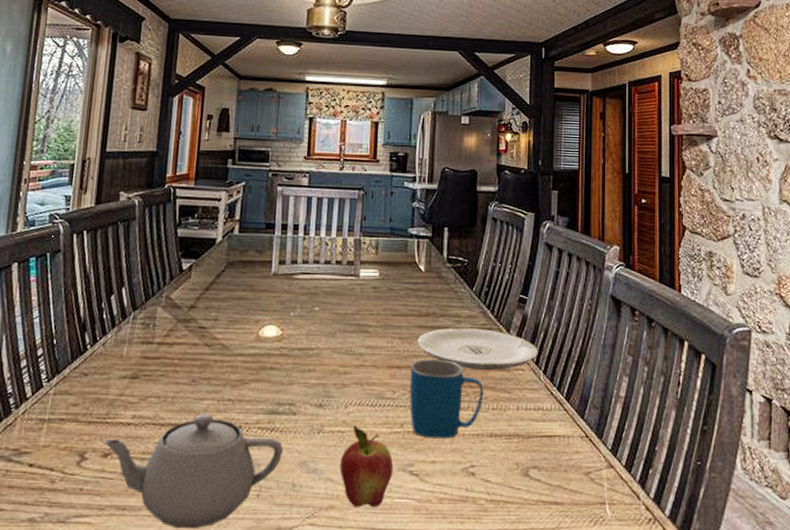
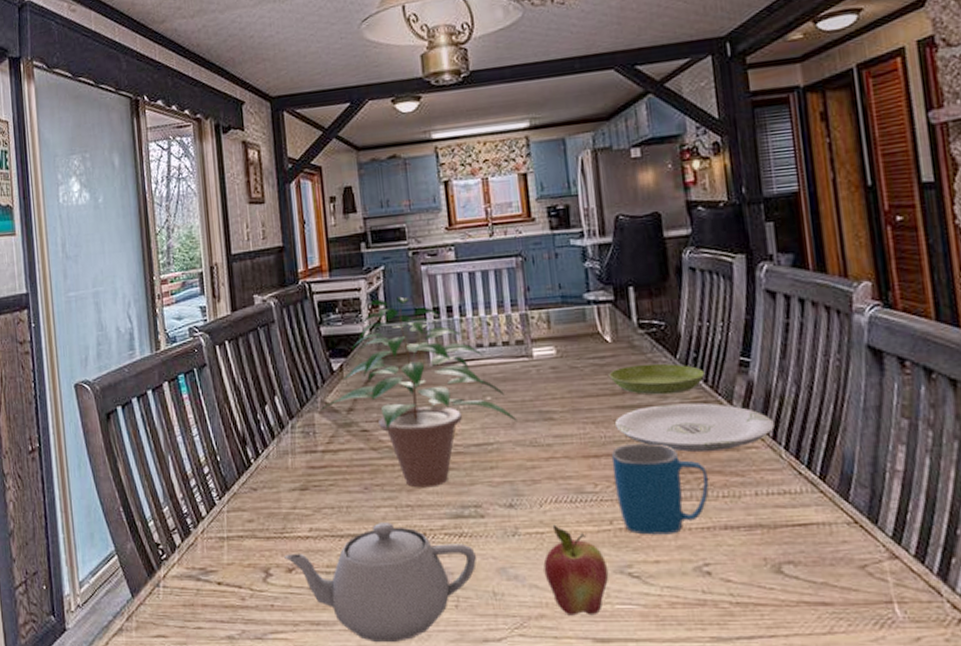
potted plant: none [163,210,338,385] -> present [320,296,518,488]
saucer: none [418,292,492,320] -> present [609,363,704,395]

